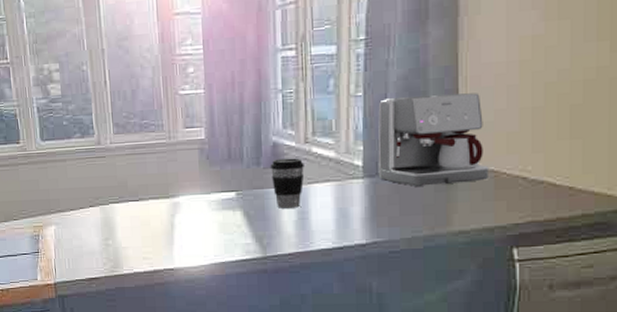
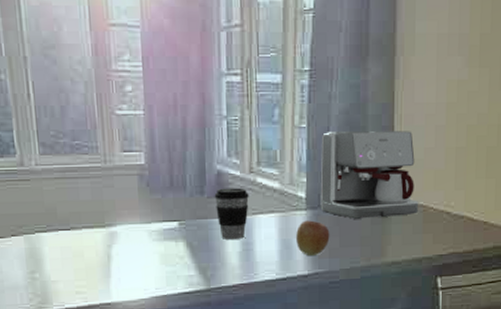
apple: none [353,188,389,224] -> present [296,220,330,256]

